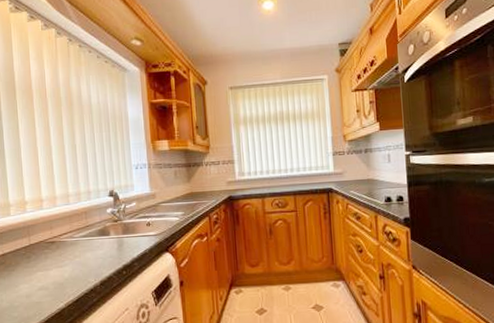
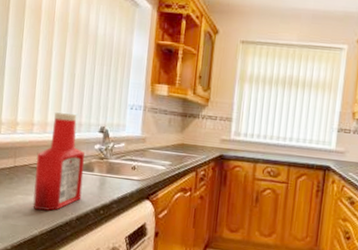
ketchup bottle: none [50,183,102,283] -> present [33,112,85,211]

